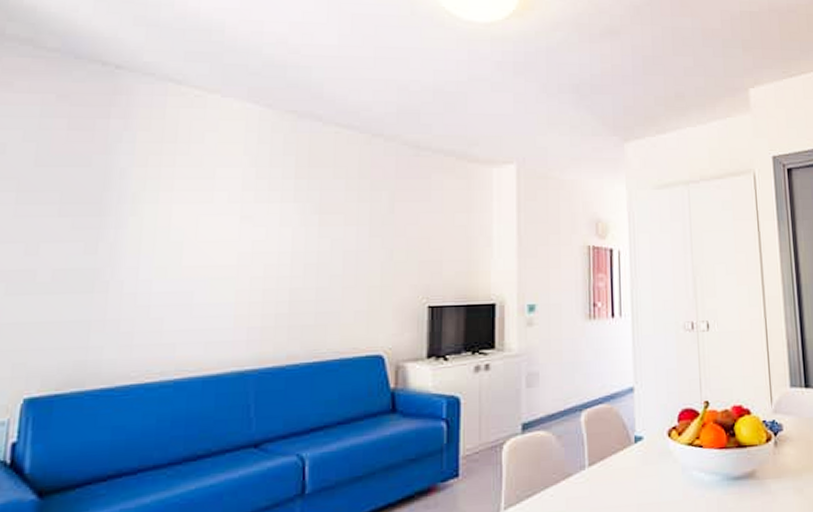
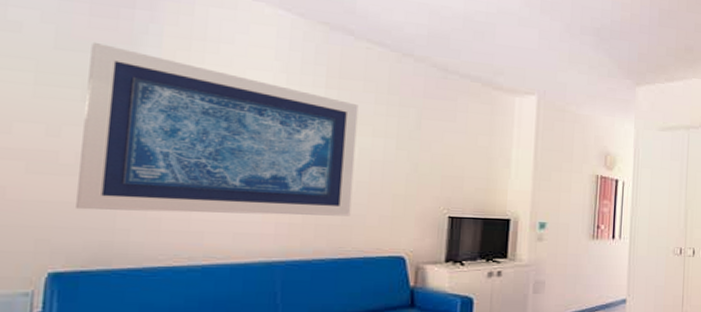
wall art: none [50,155,329,329] -> present [74,41,359,217]

